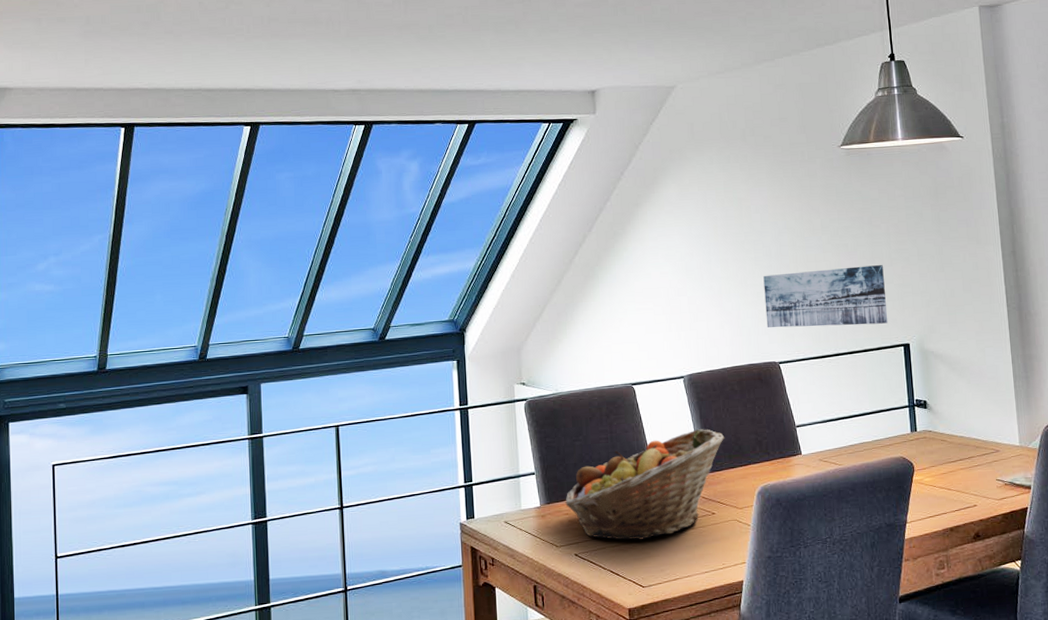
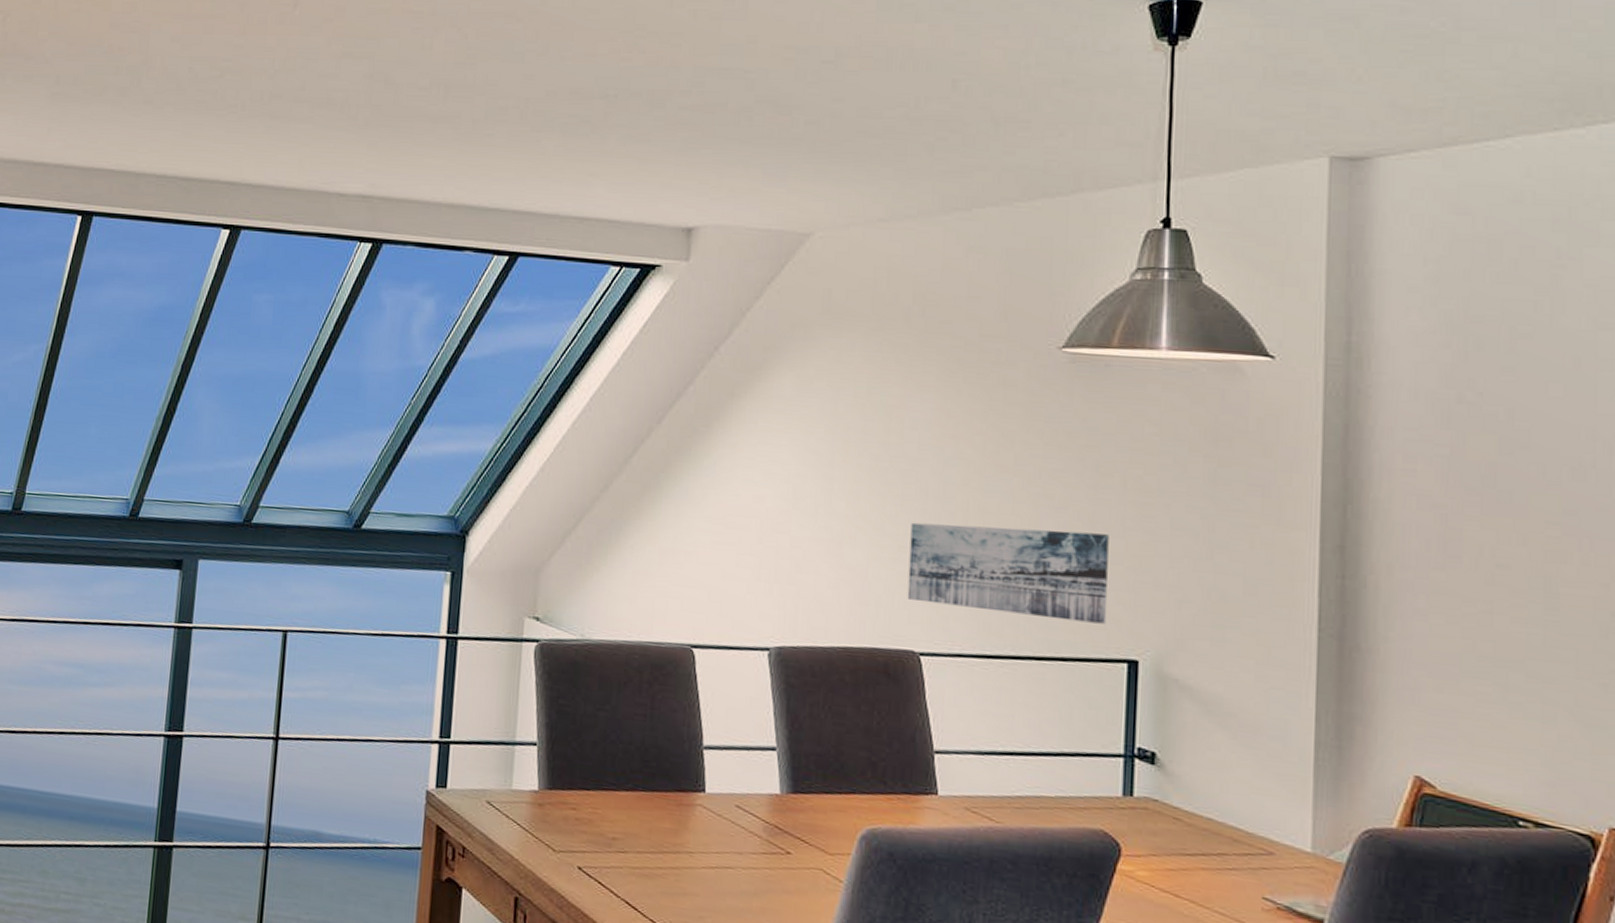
fruit basket: present [565,429,725,540] -> none [574,727,821,870]

